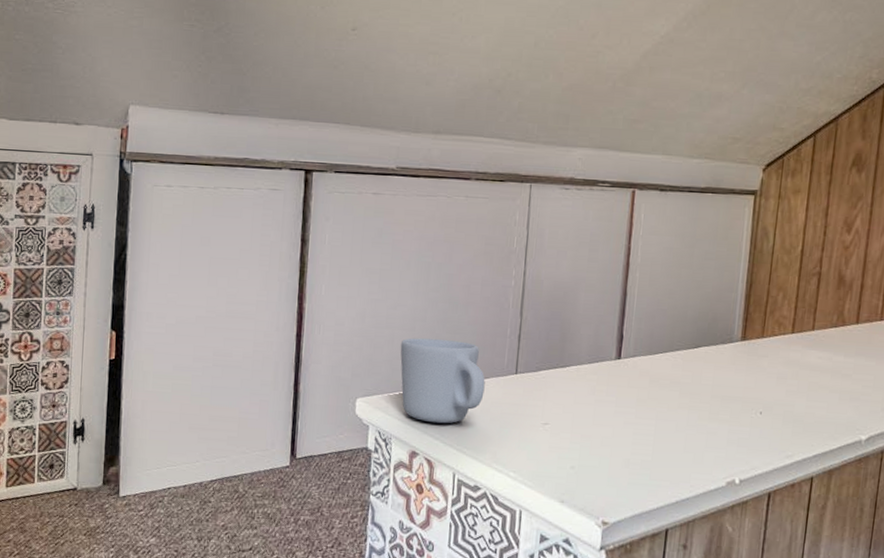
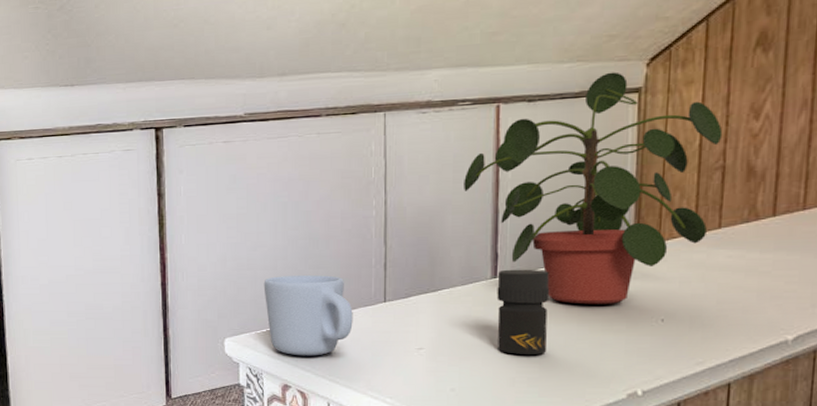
potted plant: none [597,172,821,394] -> present [464,72,723,304]
jar: none [616,351,667,438] -> present [497,269,550,355]

